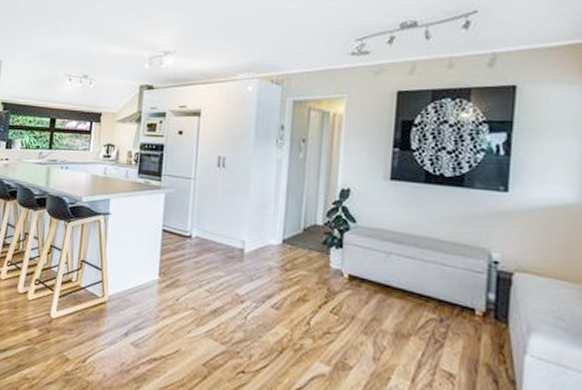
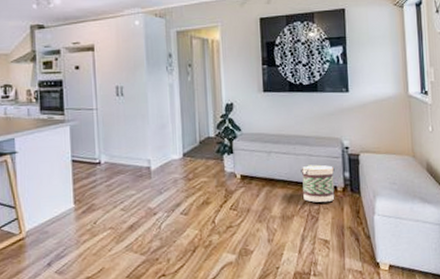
basket: none [427,276,475,326] -> present [301,164,335,203]

